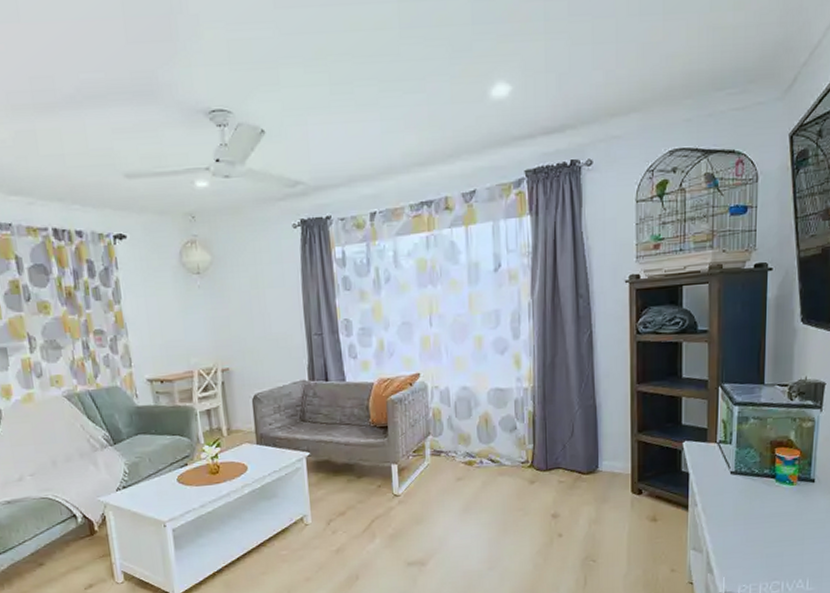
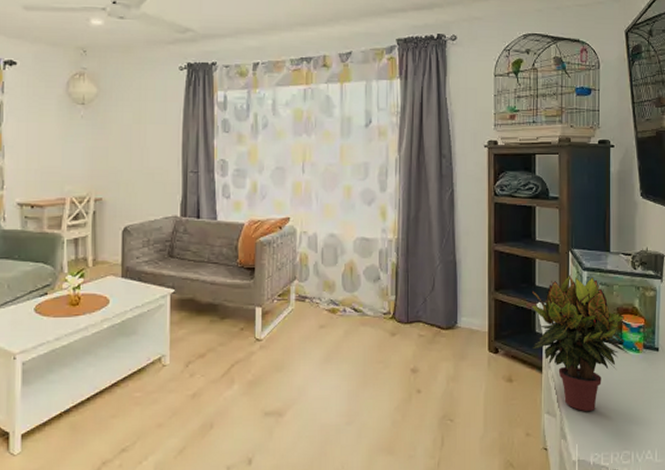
potted plant: none [677,410,782,546] -> present [531,274,629,412]

